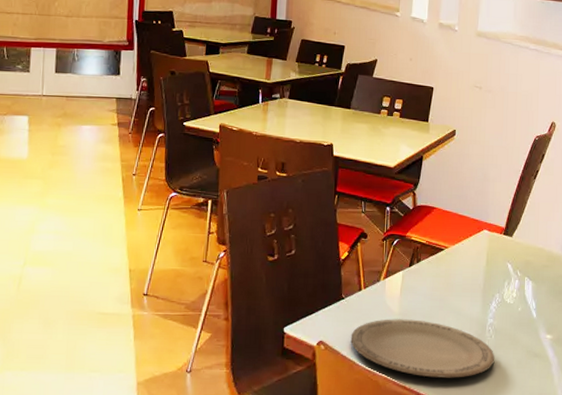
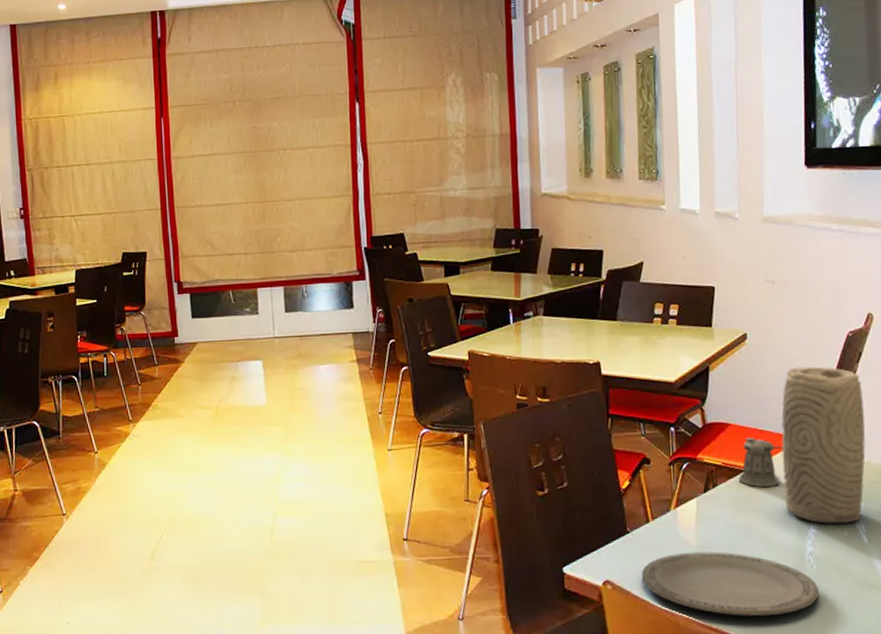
pepper shaker: none [439,221,476,266] -> present [739,438,783,488]
vase: none [474,163,543,300] -> present [781,366,866,524]

